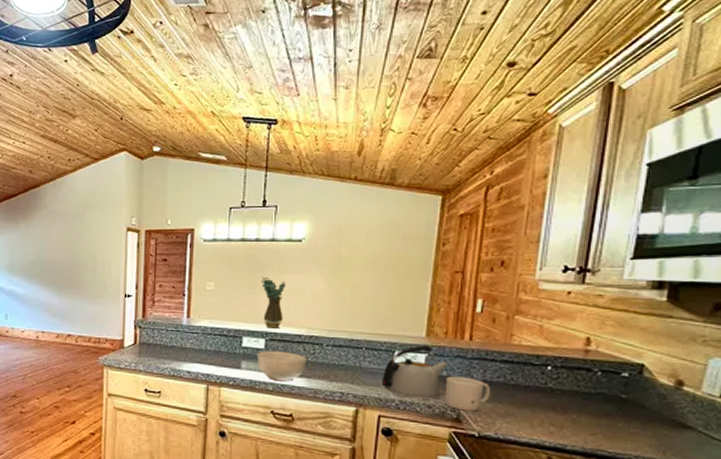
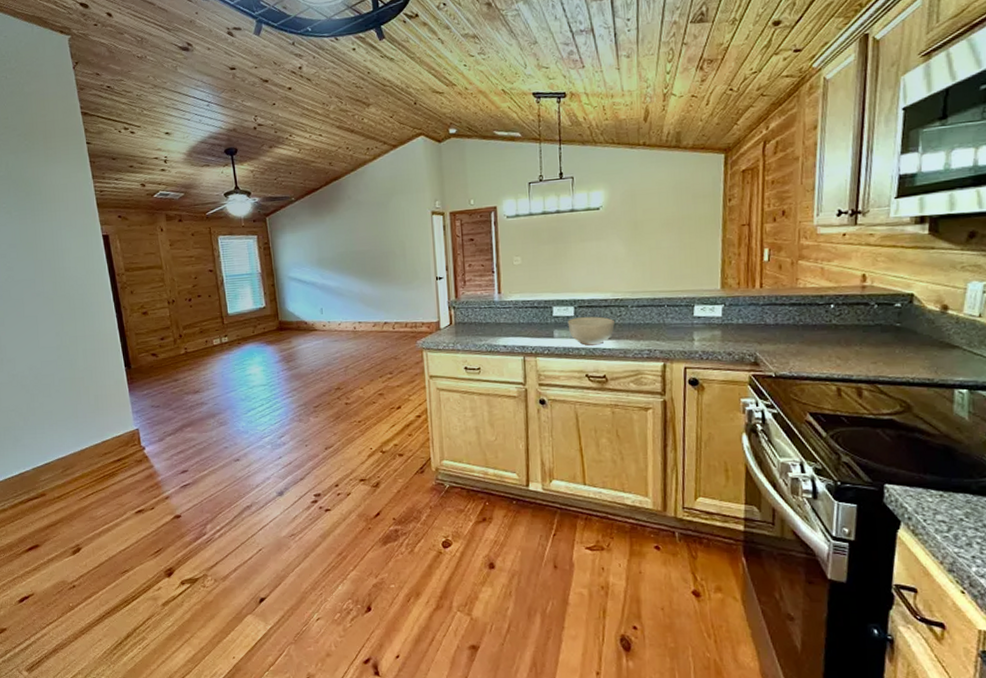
vase: present [261,276,286,329] -> none [565,246,589,296]
kettle: present [382,345,448,400] -> none [685,297,743,348]
mug: present [444,376,491,412] -> none [742,322,783,355]

